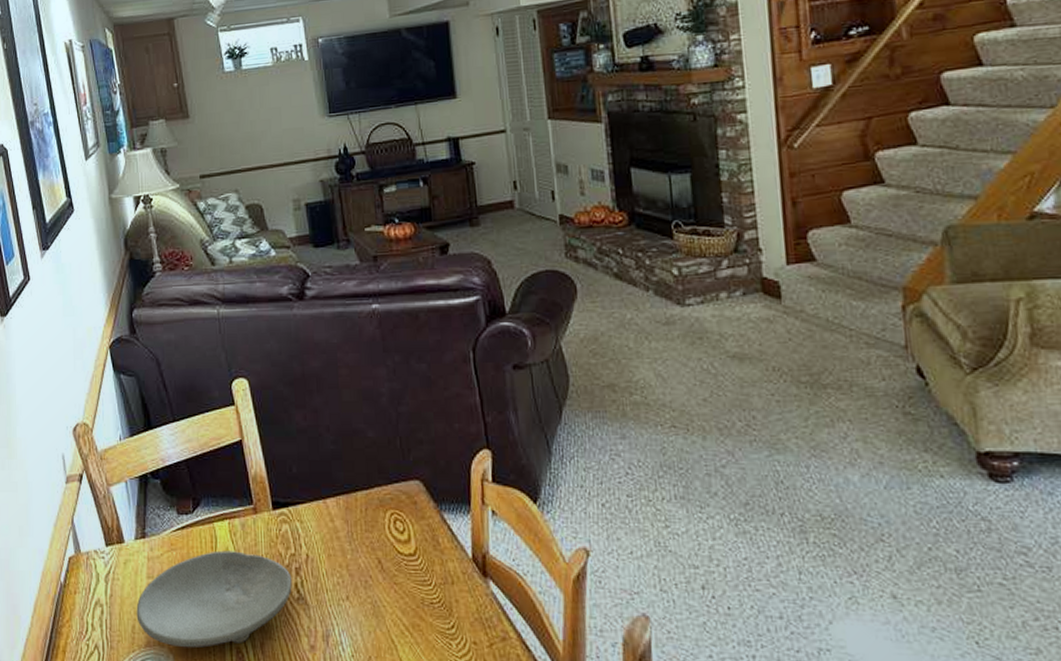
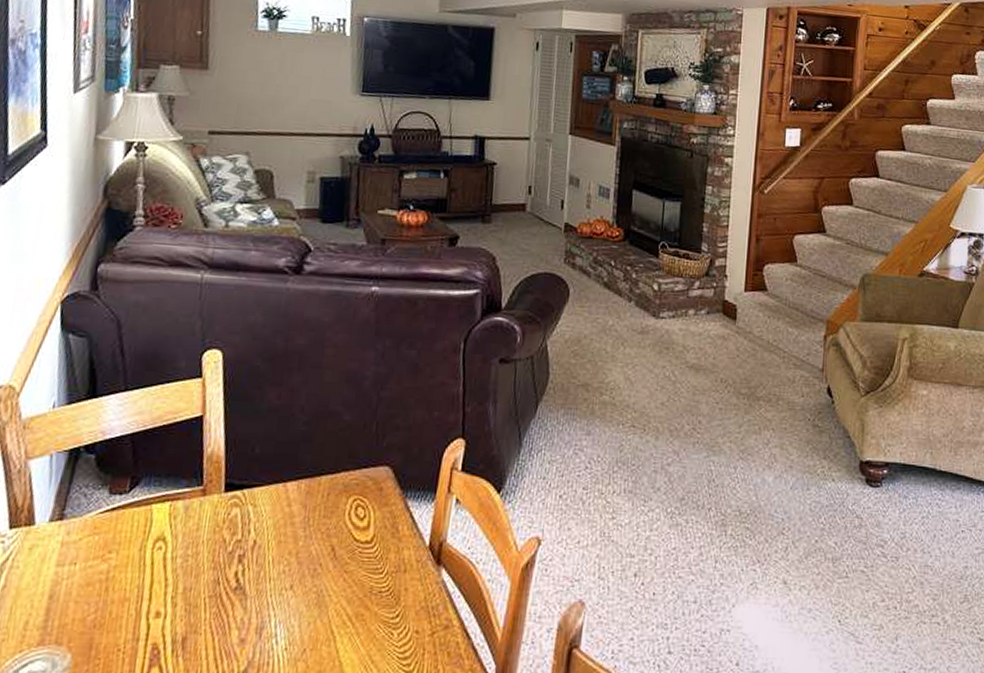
bowl: present [136,550,292,648] -> none [32,535,233,646]

